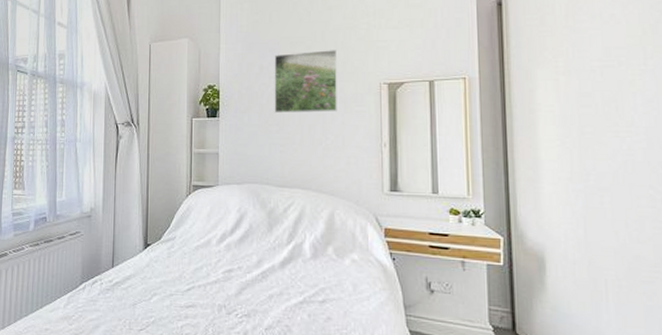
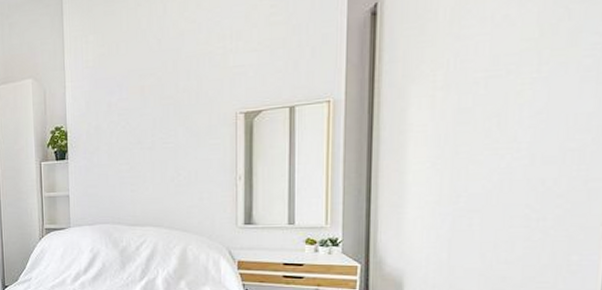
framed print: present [274,50,337,114] -> none [122,80,190,152]

